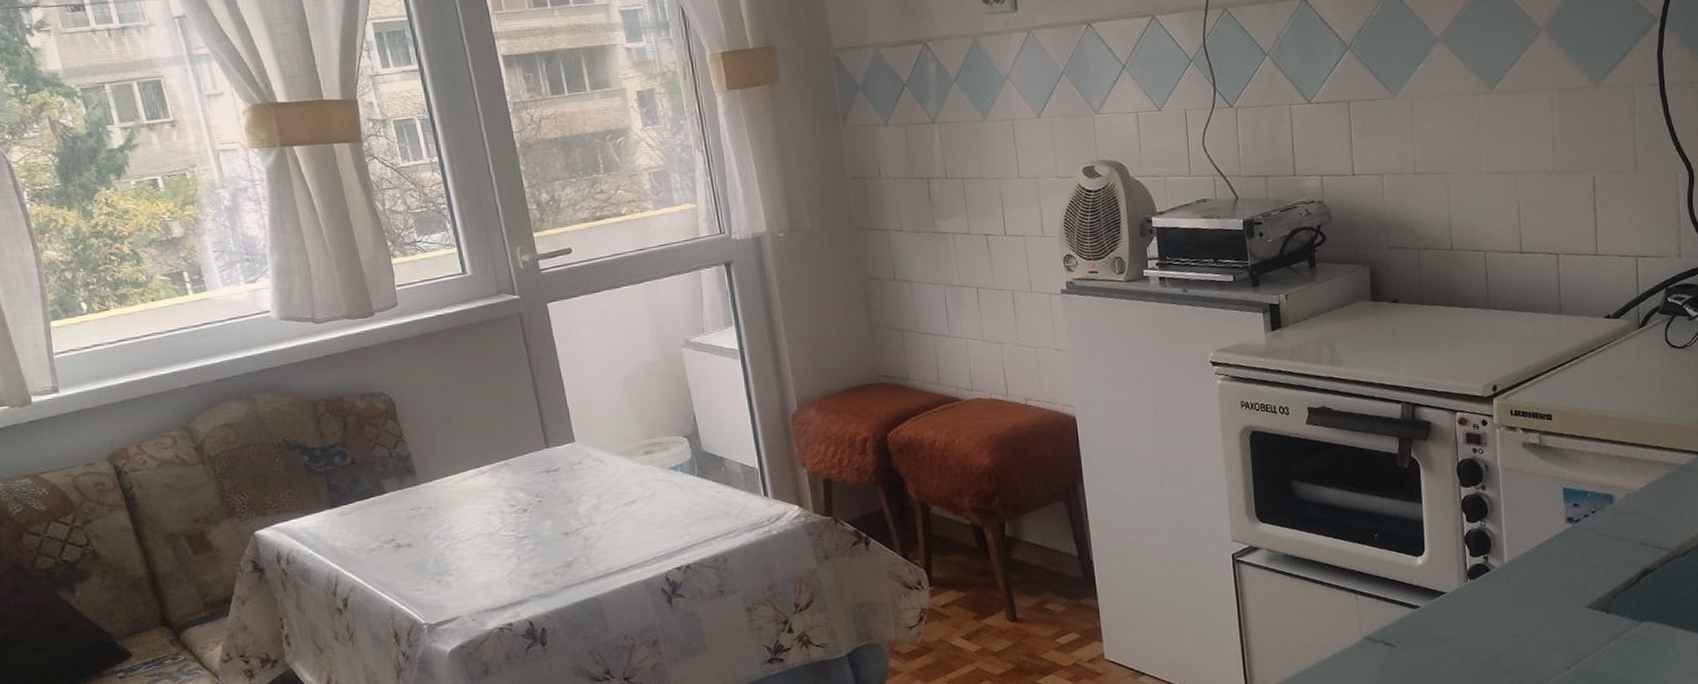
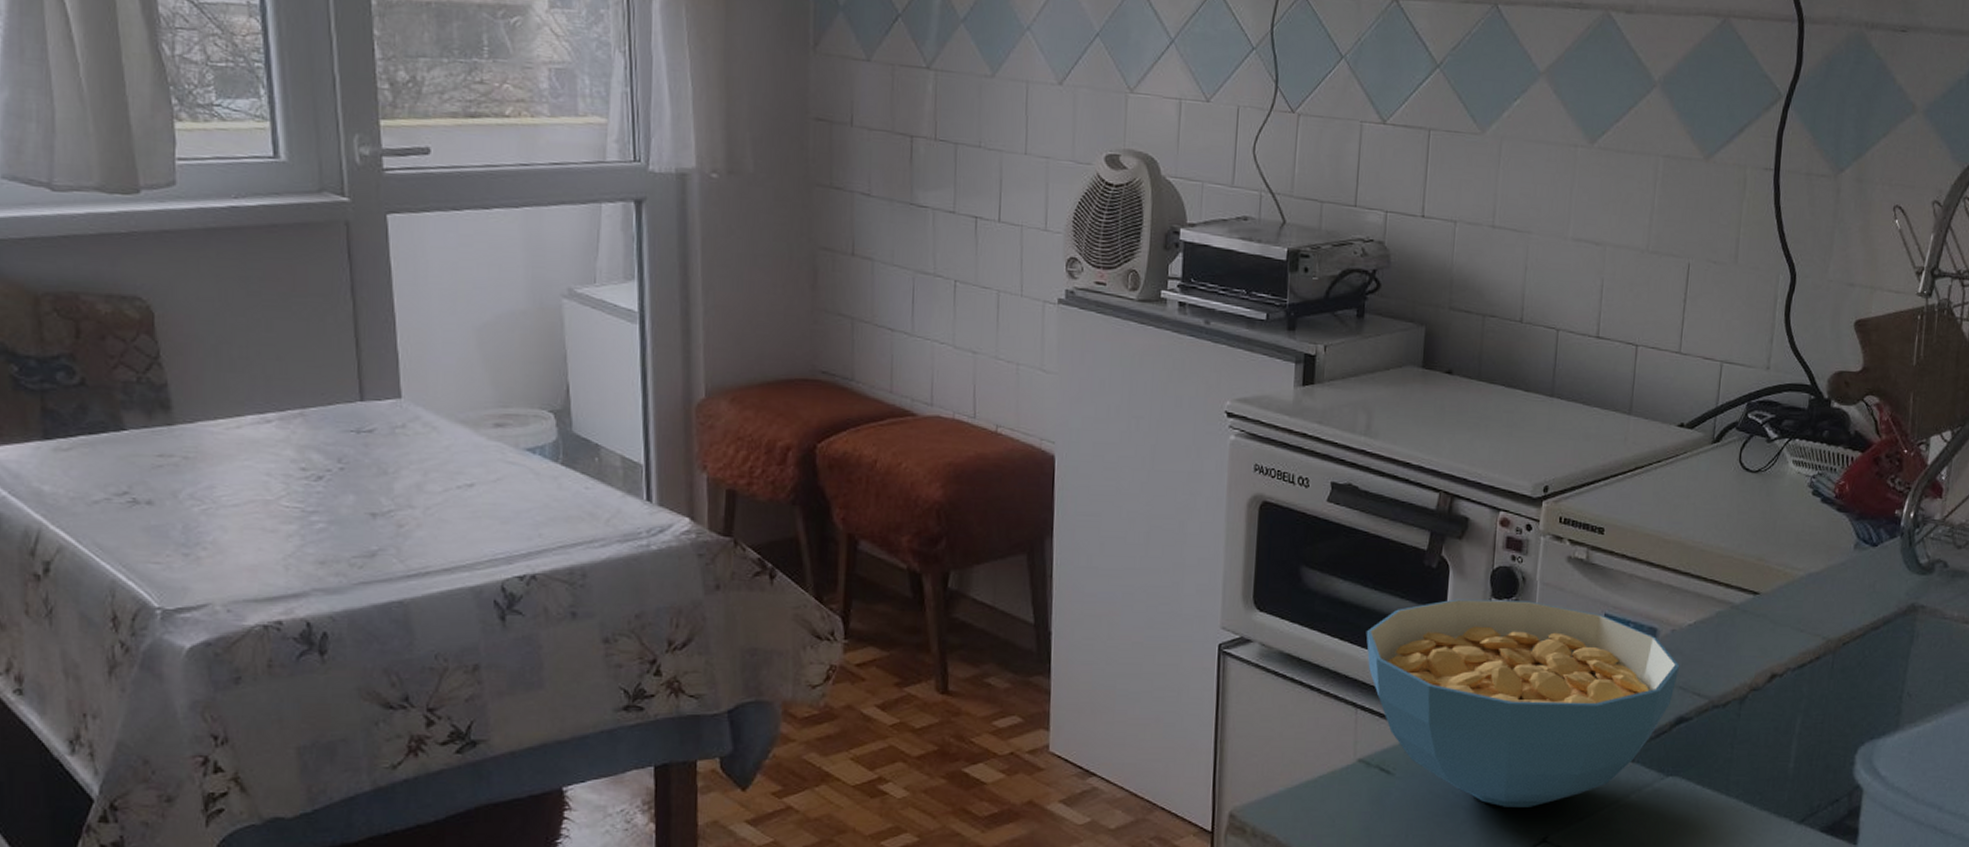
cereal bowl: none [1355,485,1639,665] -> present [1366,599,1680,807]

